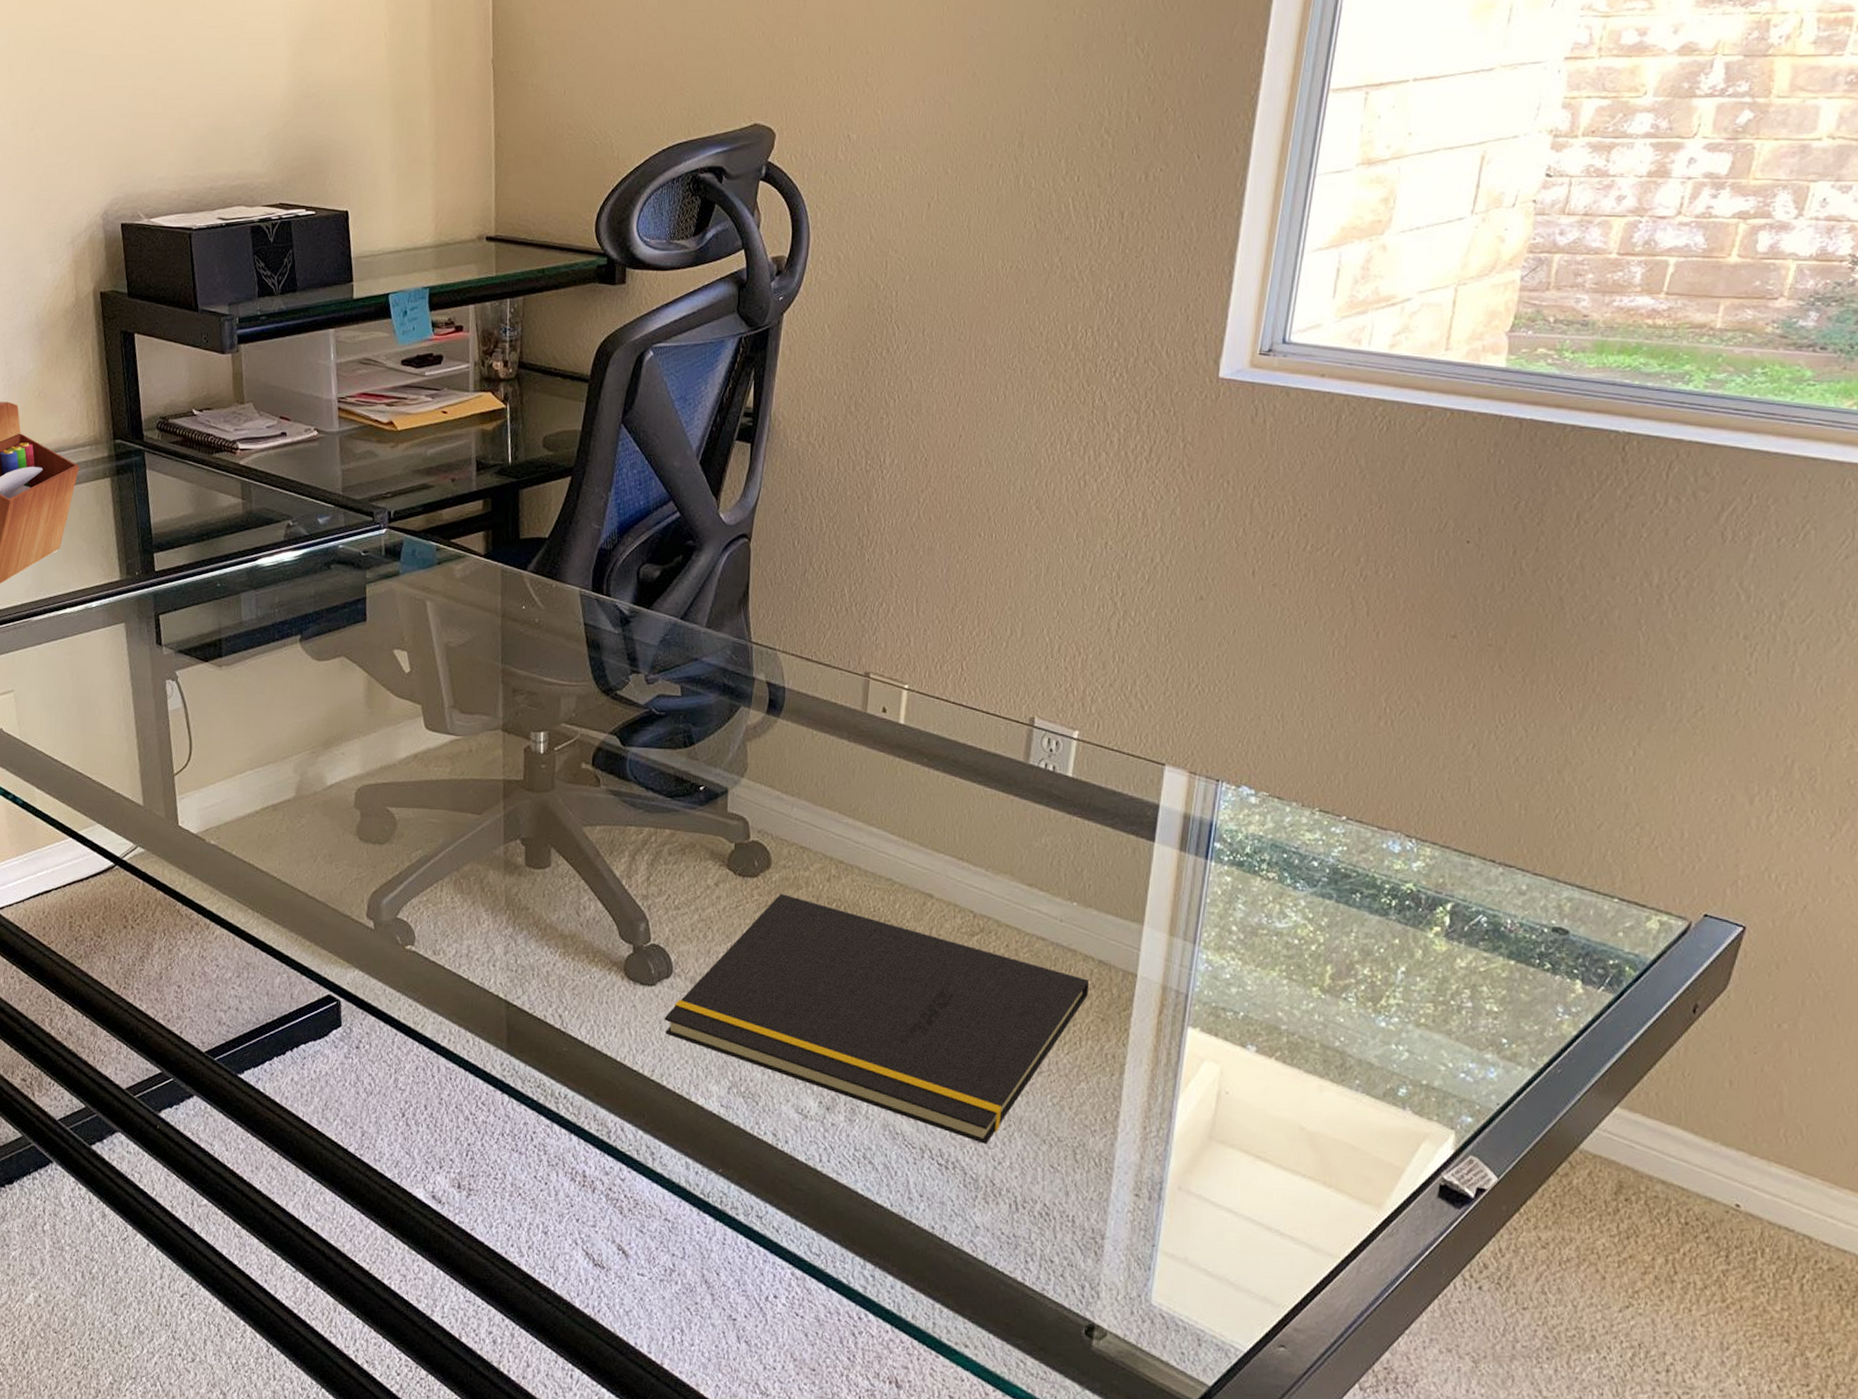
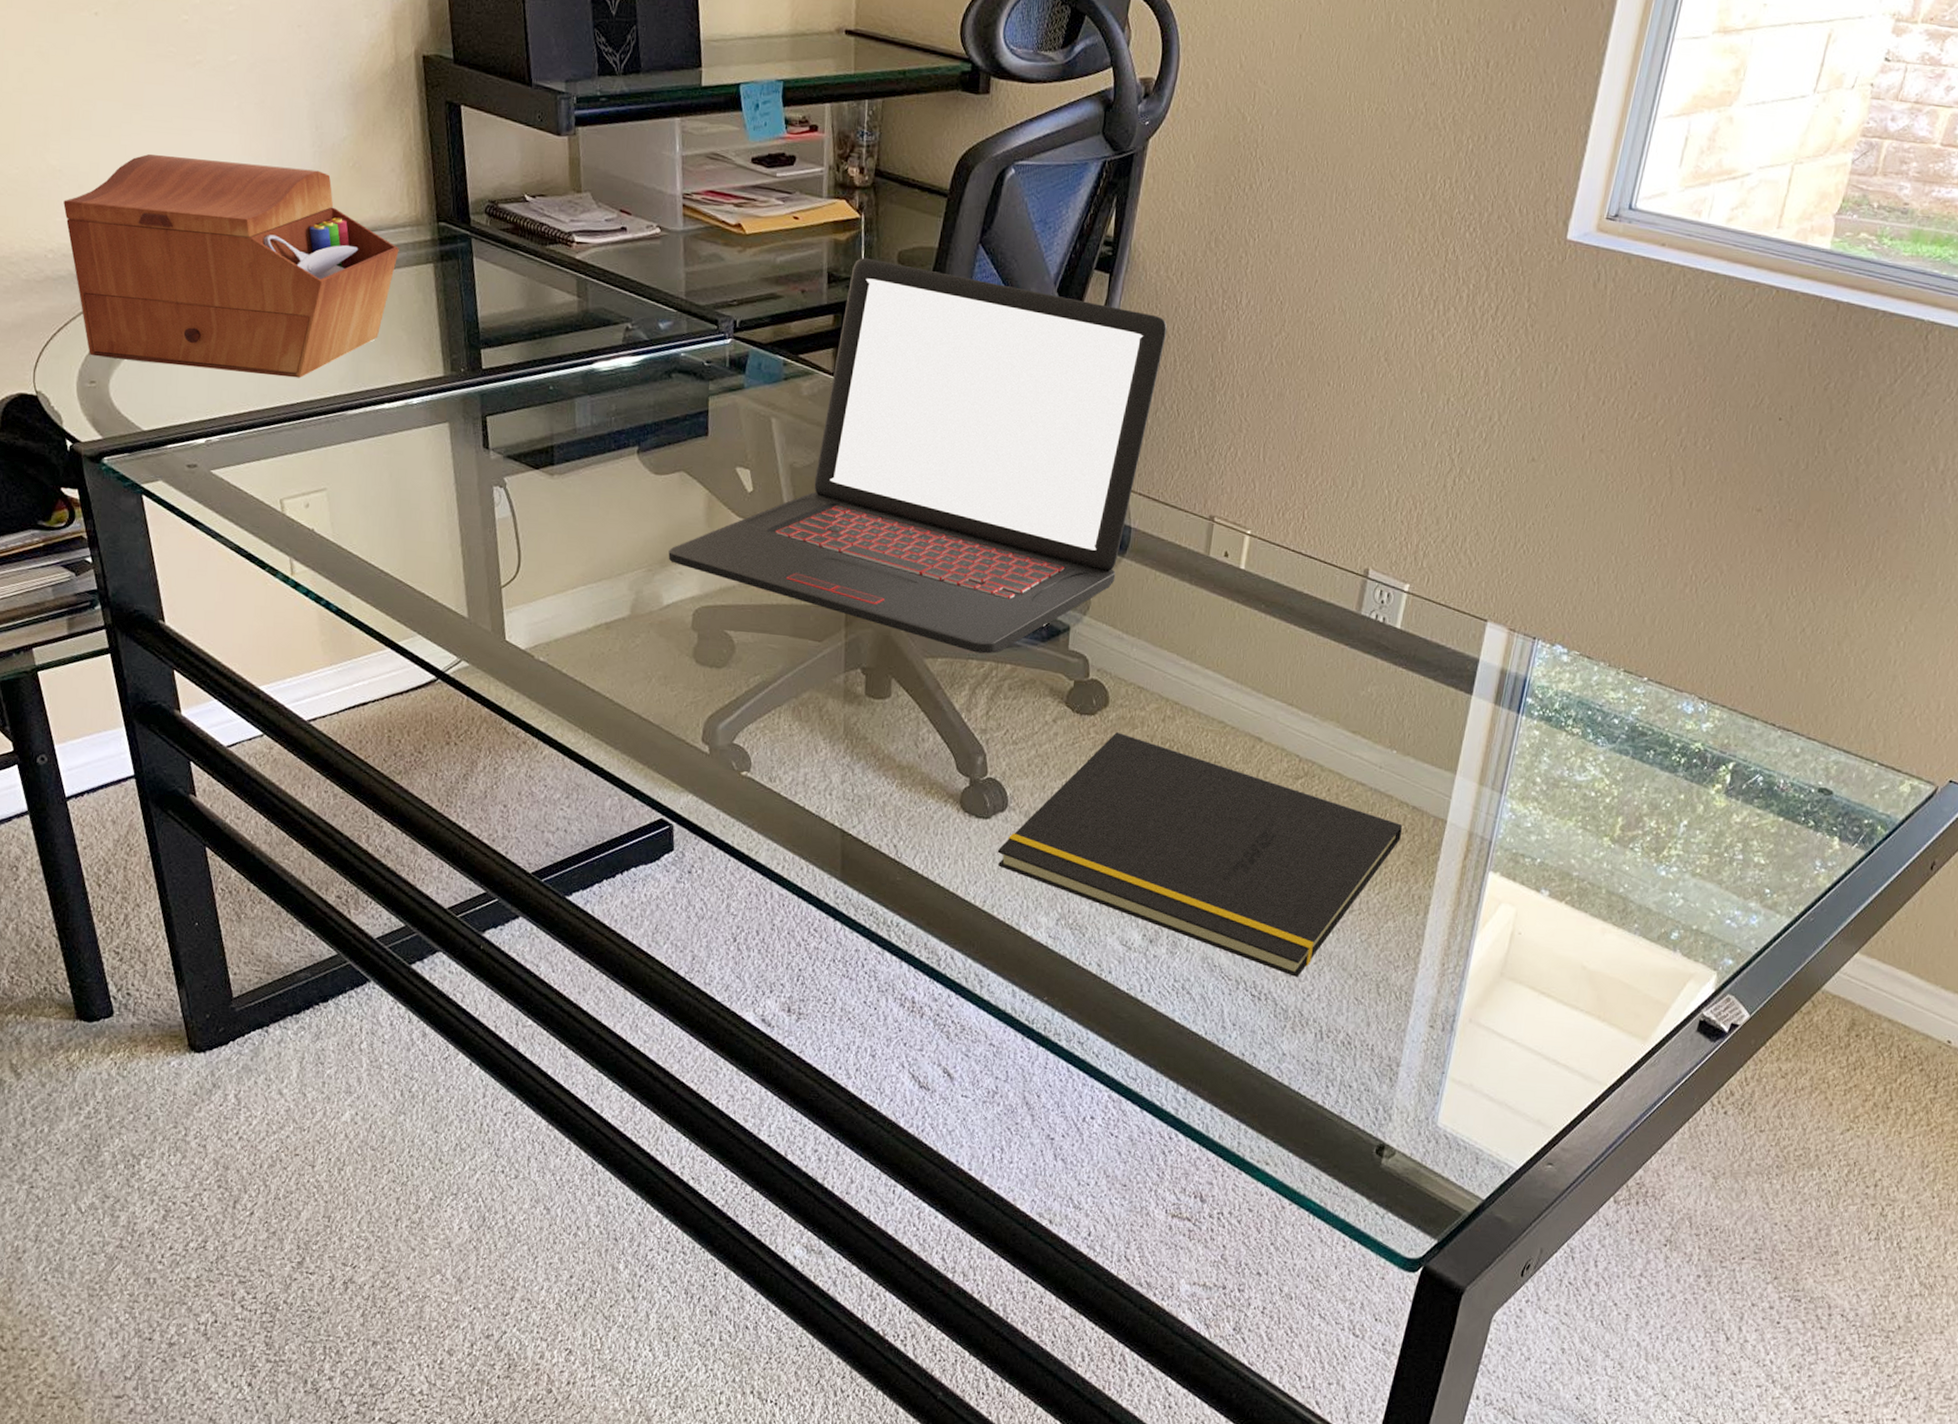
laptop: none [331,445,812,820] -> present [668,258,1168,654]

